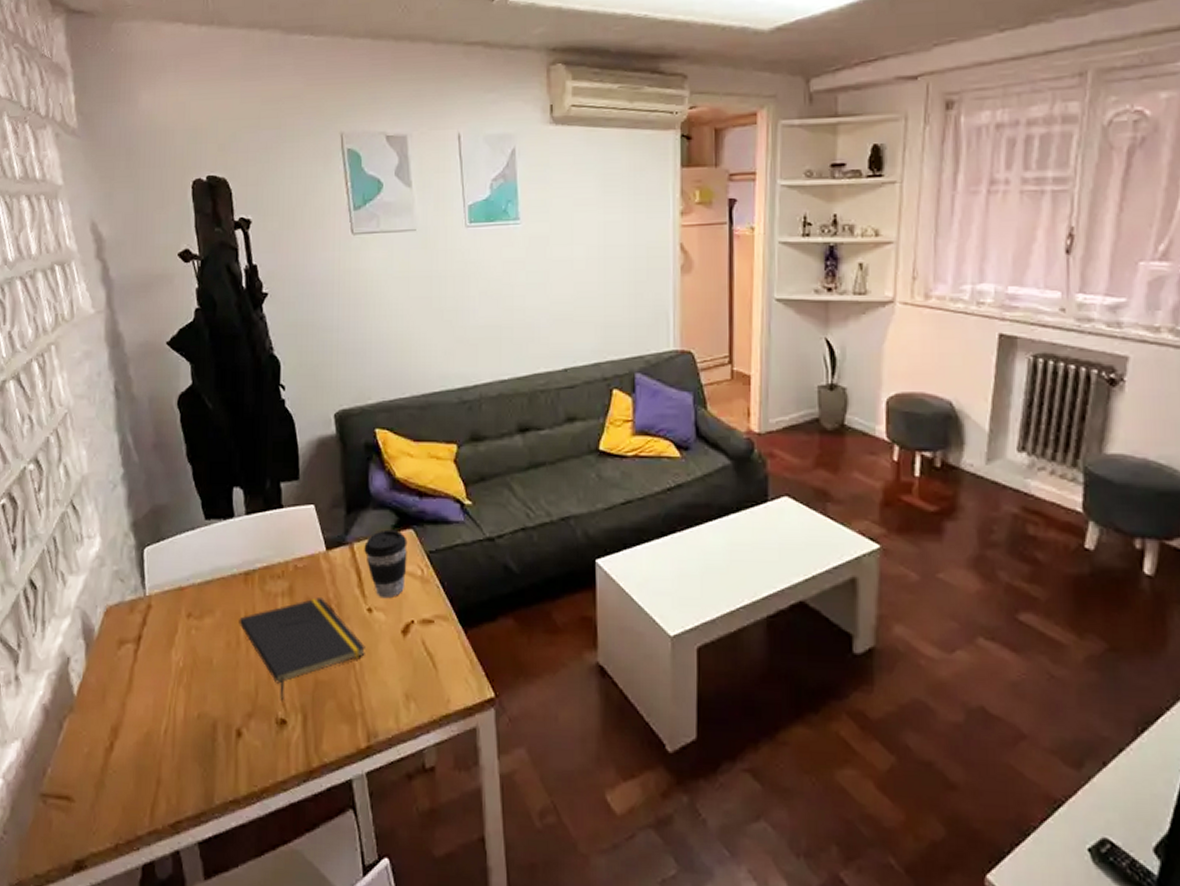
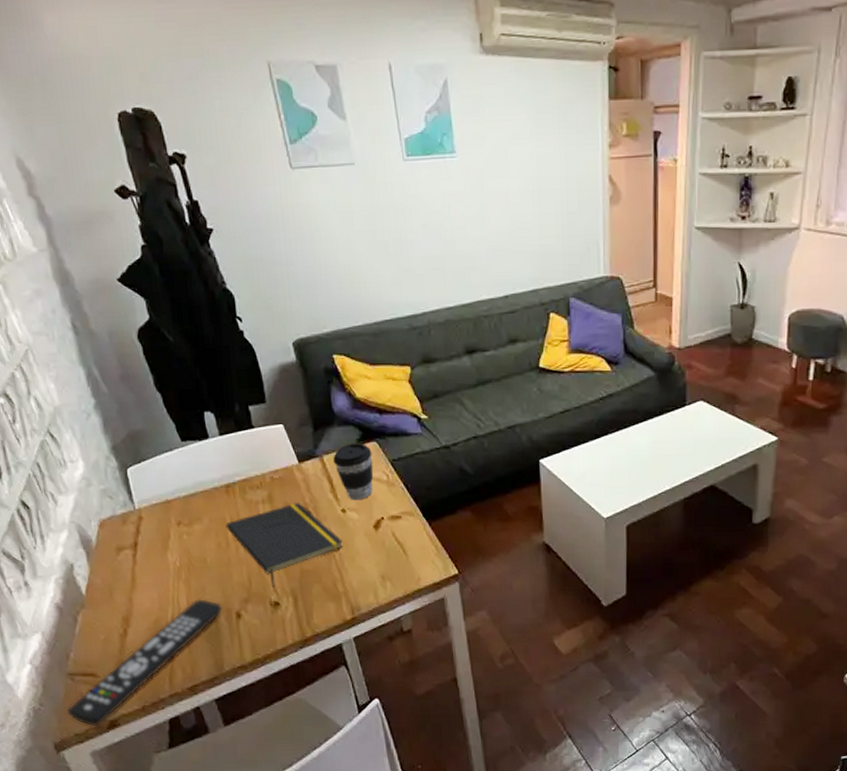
remote control: none [30,710,222,866] -> present [66,599,223,726]

